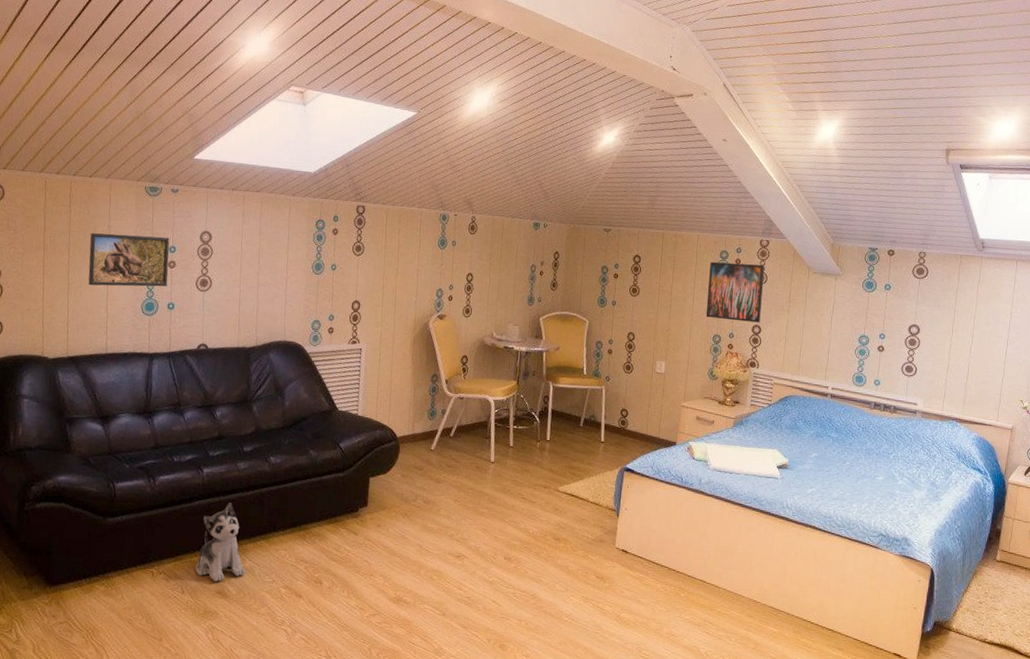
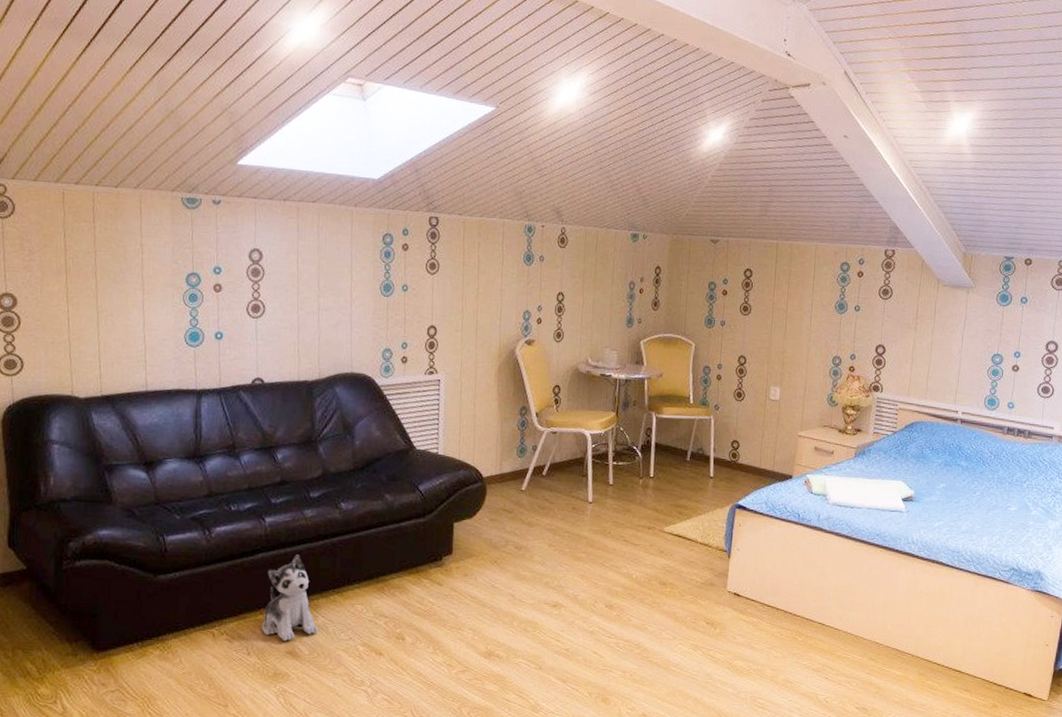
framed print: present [88,233,170,287] -> none [119,252,214,314]
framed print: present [705,261,765,323] -> none [824,274,890,342]

